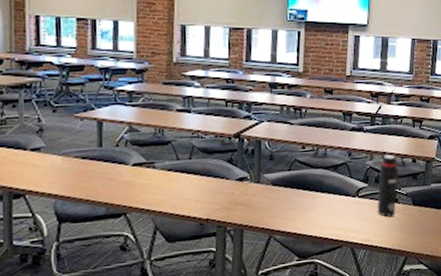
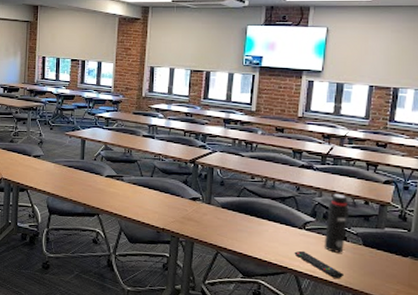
remote control: none [349,220,397,244] -> present [294,250,345,279]

